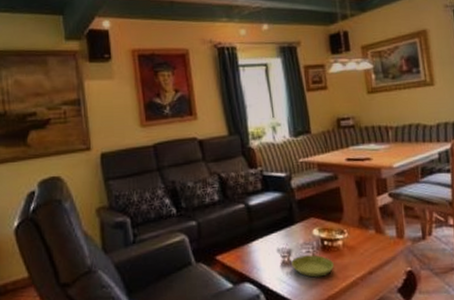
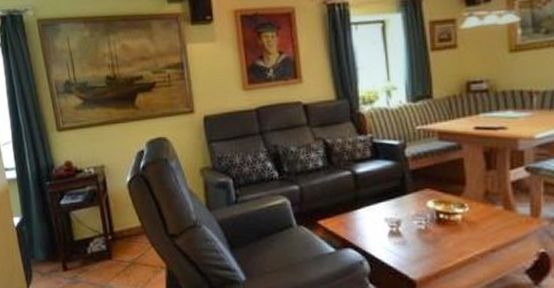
saucer: present [291,255,334,278] -> none [400,227,449,250]

